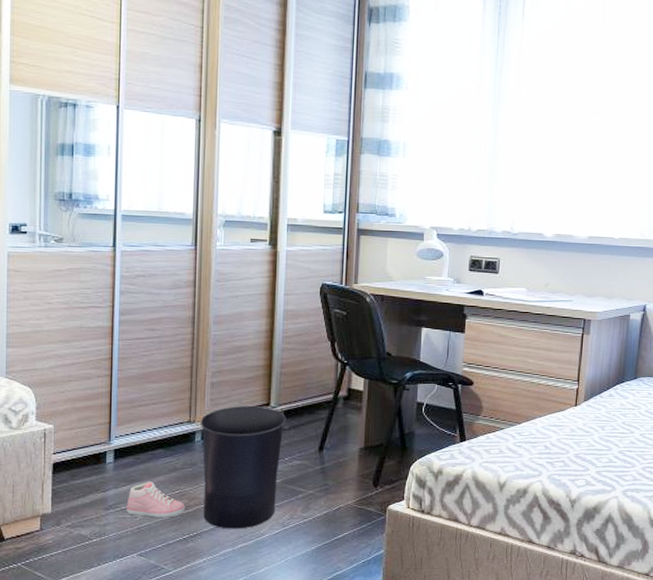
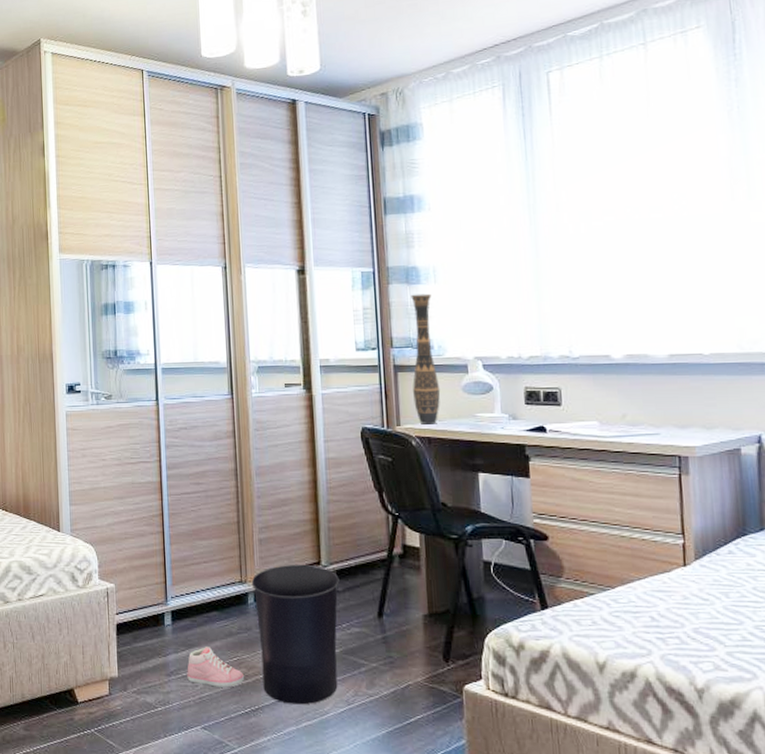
decorative vase: none [372,165,399,284] -> present [411,293,441,425]

